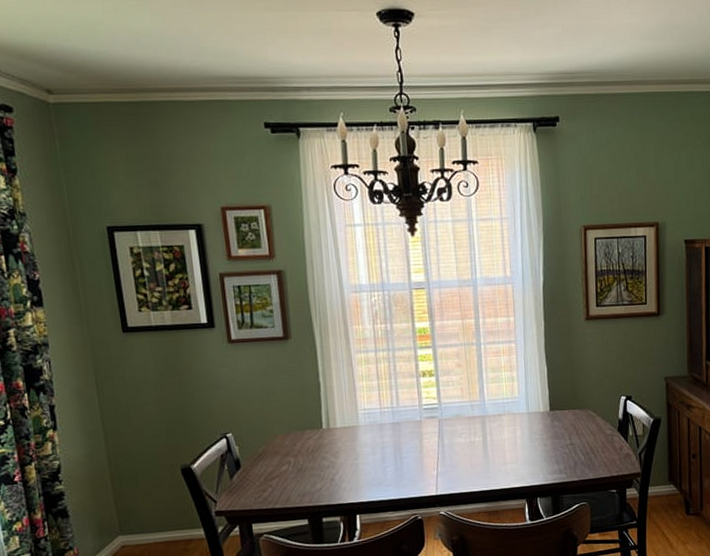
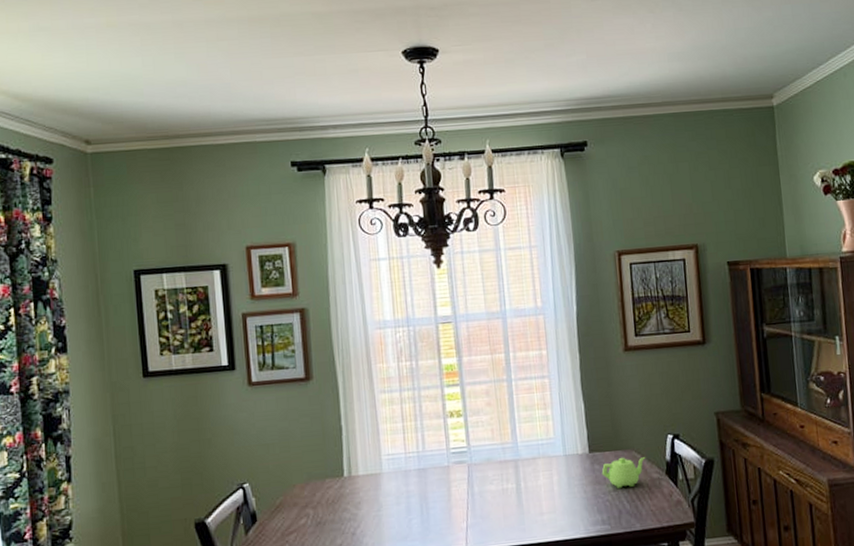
teapot: none [560,415,601,442] -> present [601,457,646,488]

